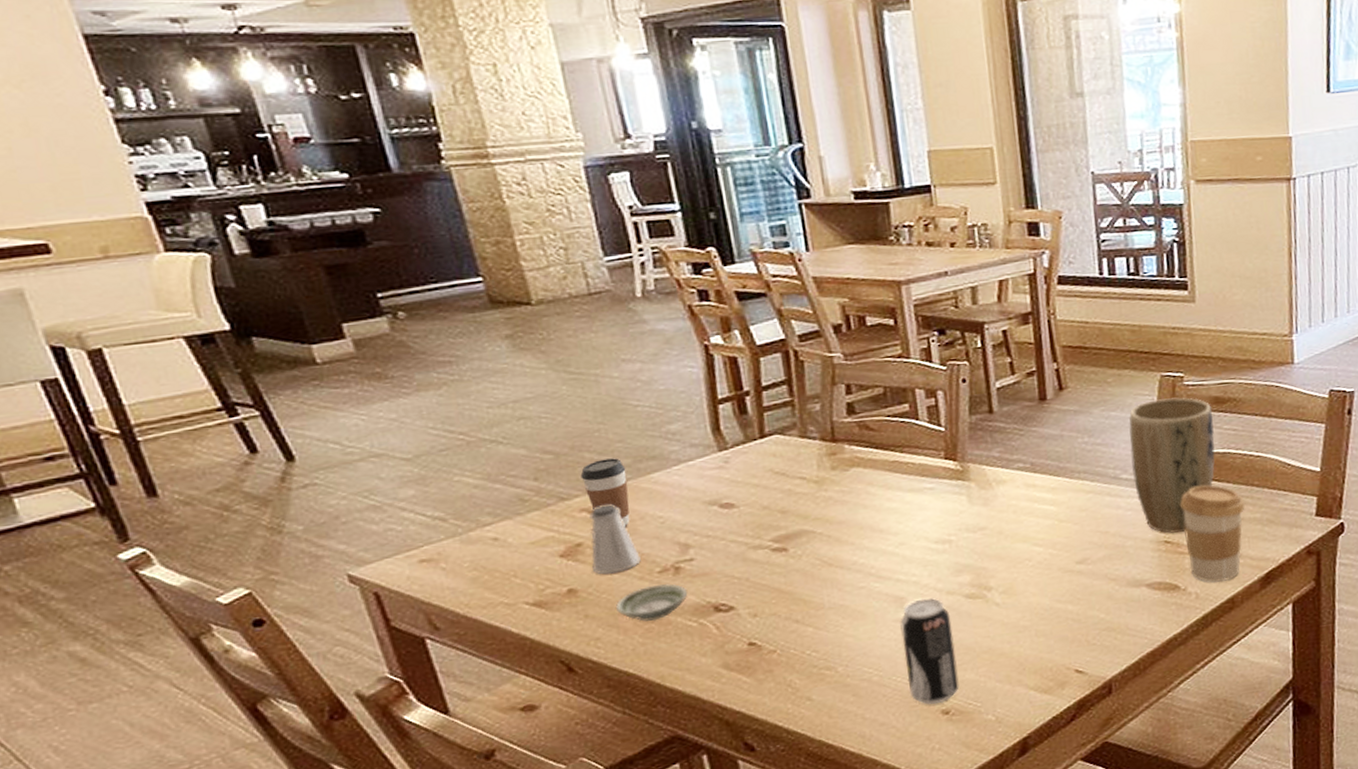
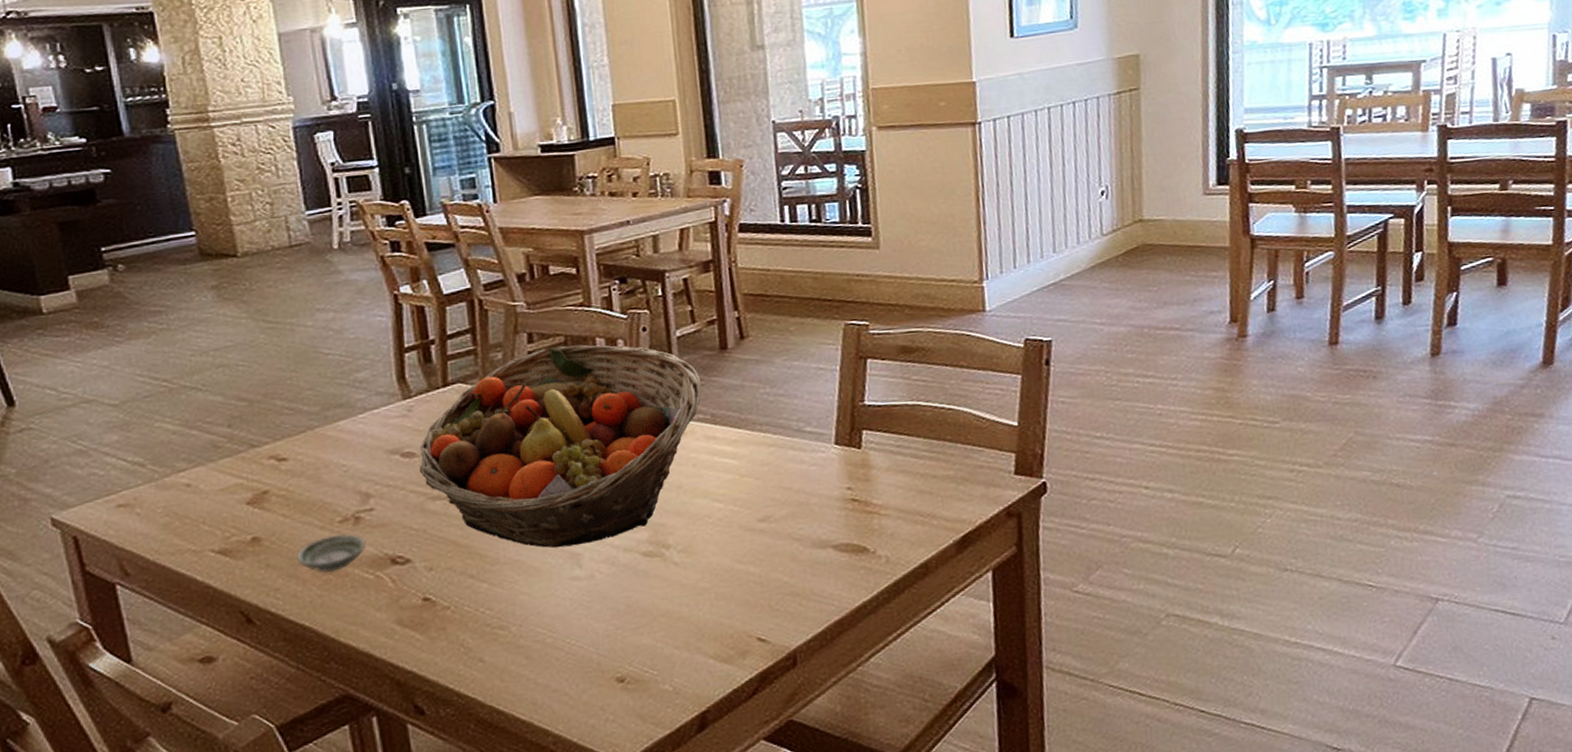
coffee cup: present [580,458,630,526] -> none [271,405,316,474]
saltshaker: present [589,504,641,575] -> none [276,452,323,523]
fruit basket: none [738,395,1022,593] -> present [419,344,702,548]
beverage can: present [900,597,959,705] -> none [575,554,635,671]
plant pot: present [1128,397,1215,534] -> none [811,346,904,492]
coffee cup: present [1180,485,1246,583] -> none [867,439,938,546]

